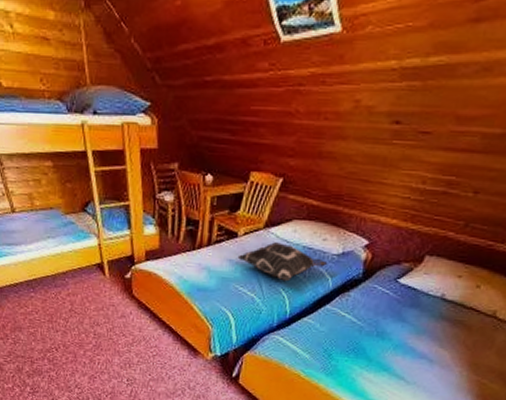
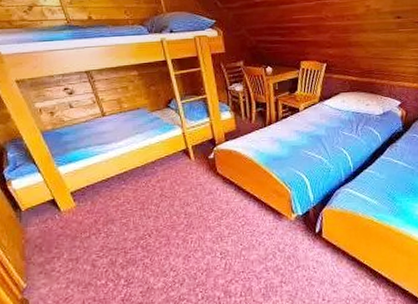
decorative pillow: present [237,242,328,282] -> none [302,111,375,142]

